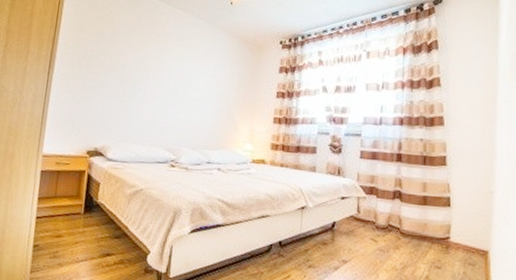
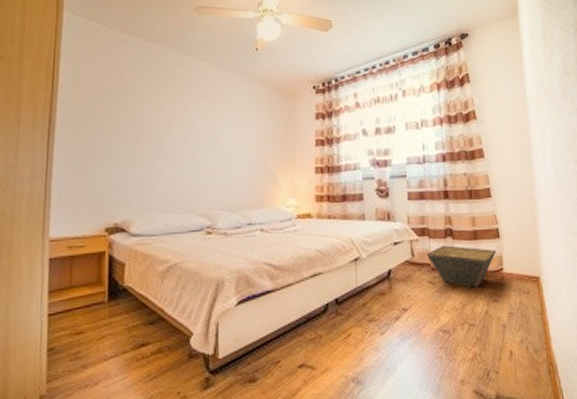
basket: none [373,206,445,252] -> present [427,246,497,288]

